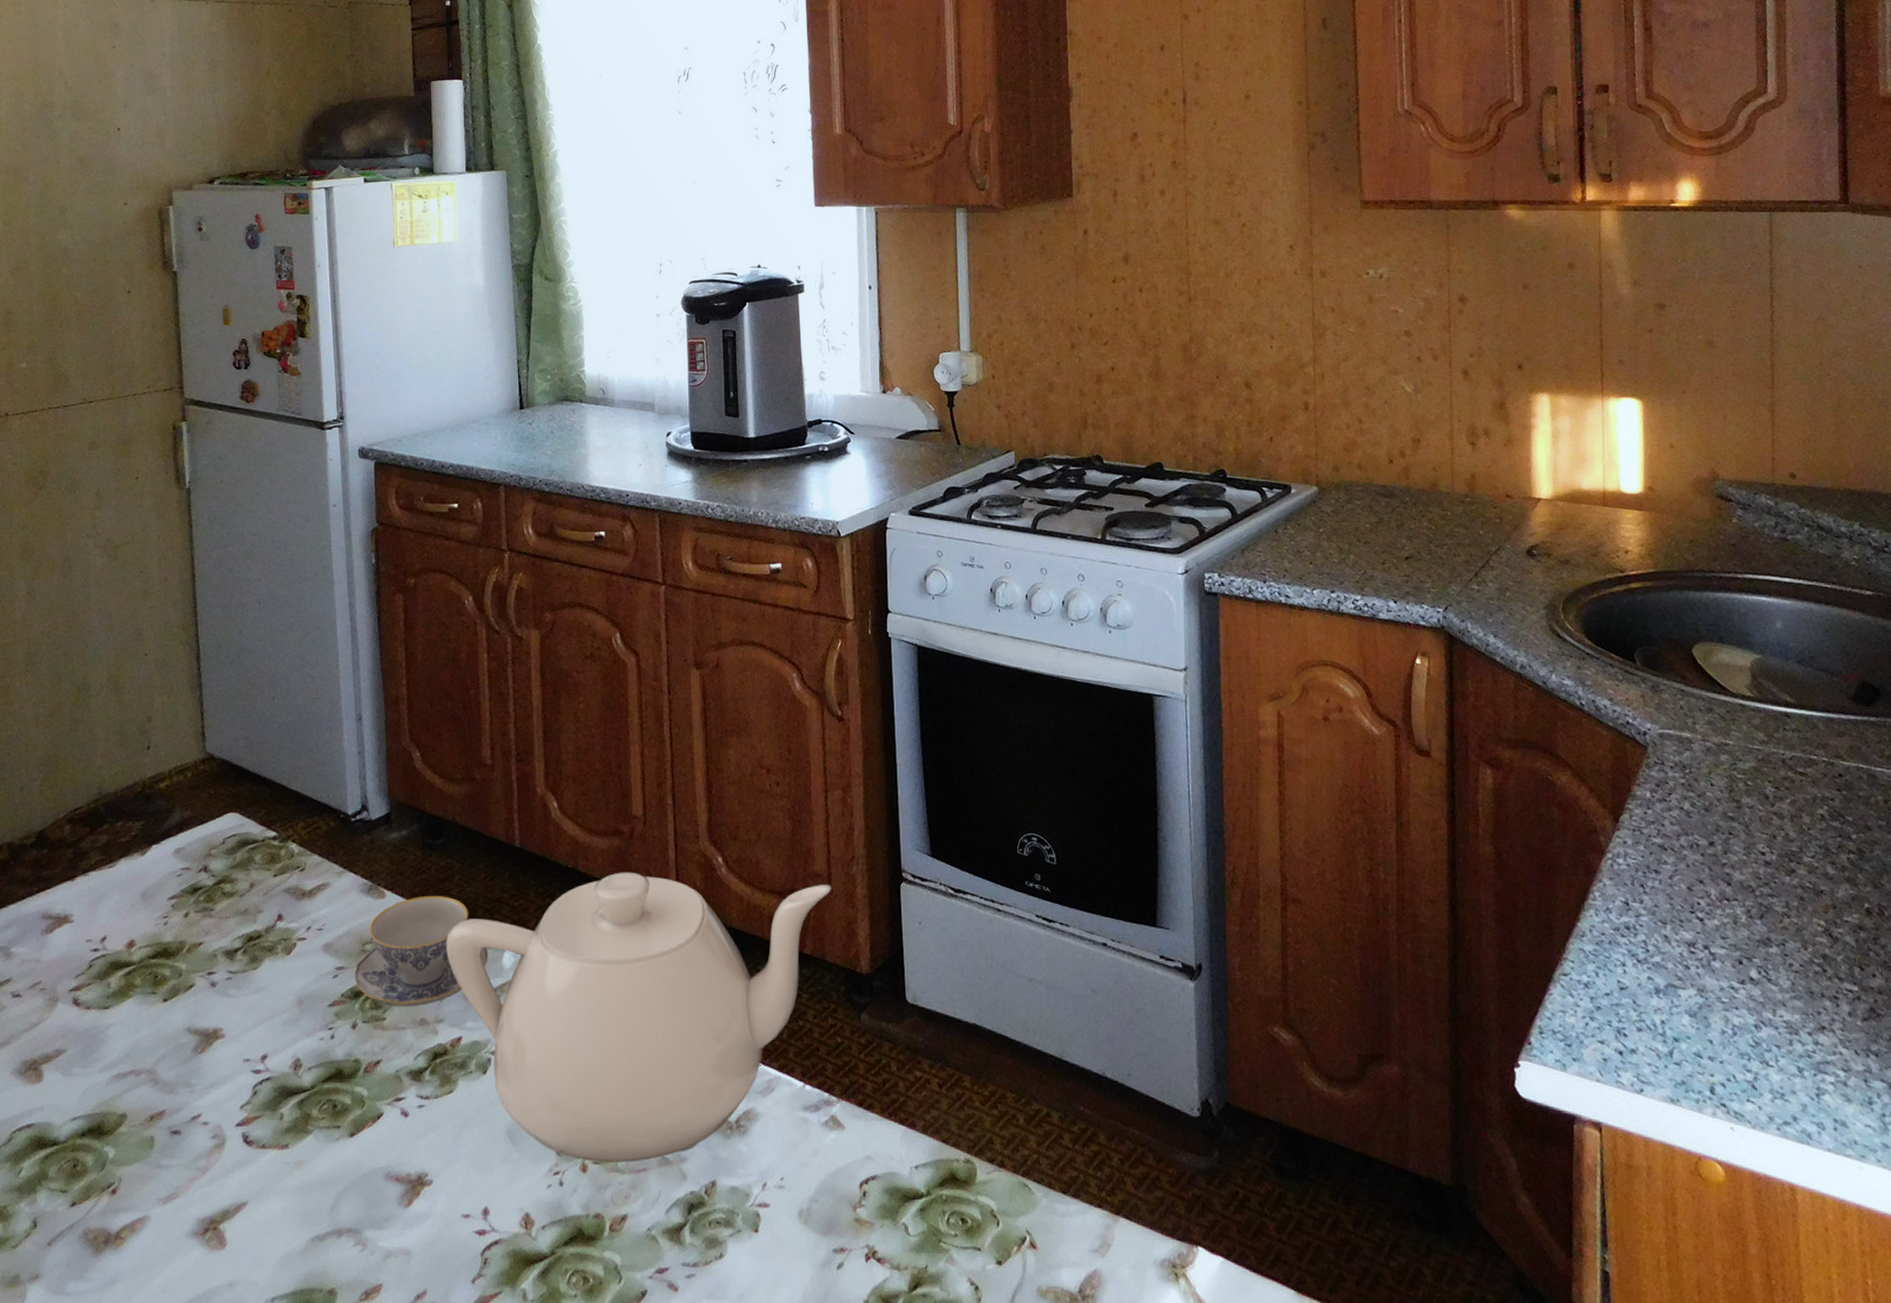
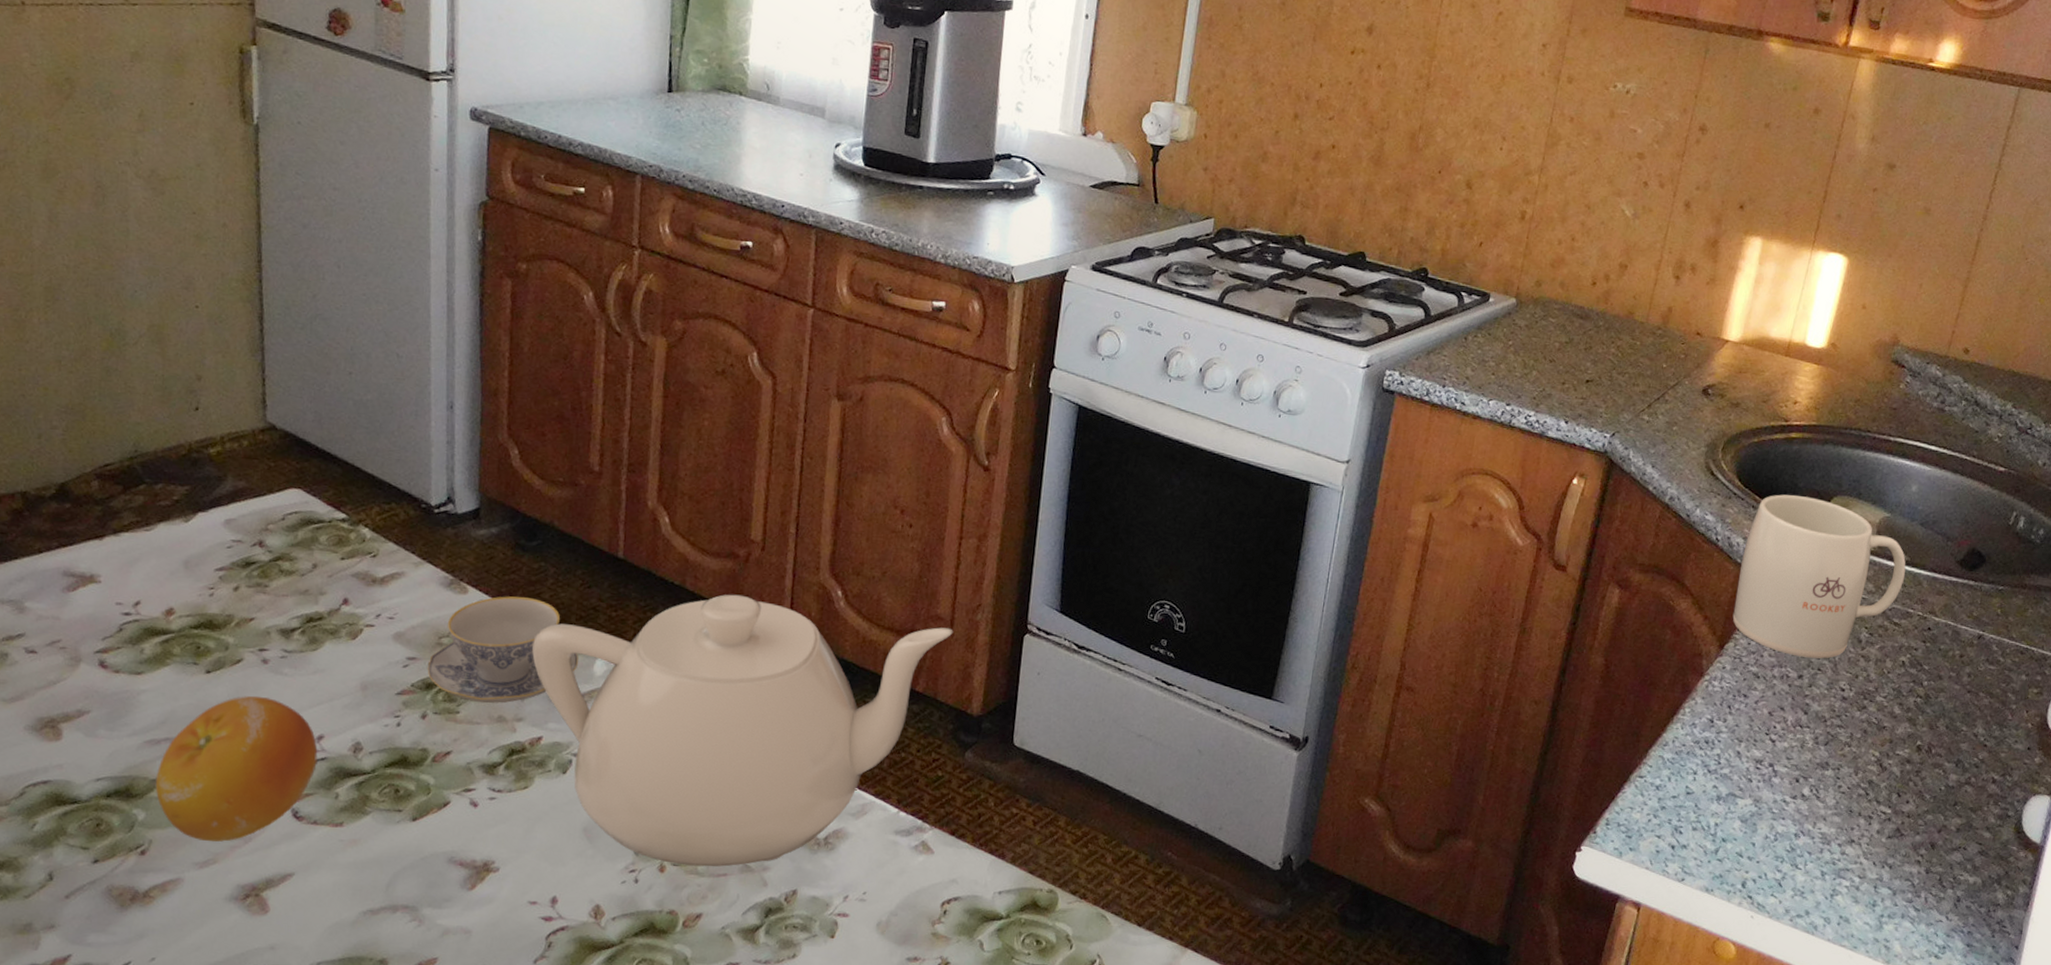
fruit: none [123,1020,263,1174] -> present [155,695,318,842]
mug: none [1612,648,1797,822] -> present [1732,494,1906,659]

